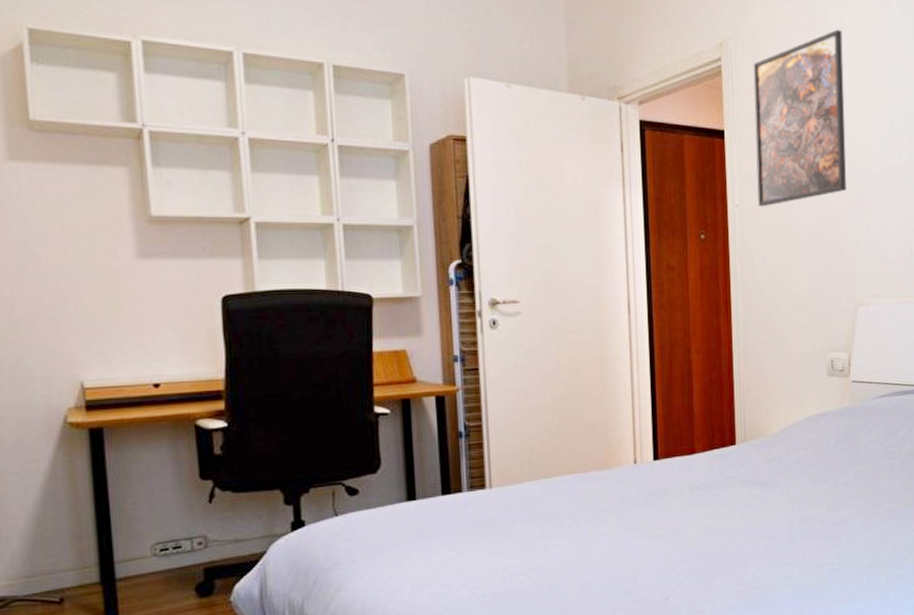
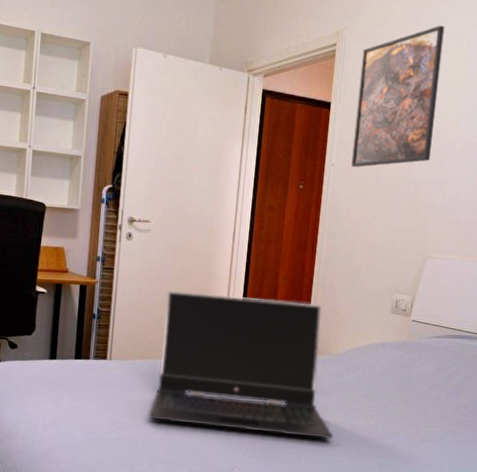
laptop computer: none [551,378,782,555] -> present [148,291,333,440]

